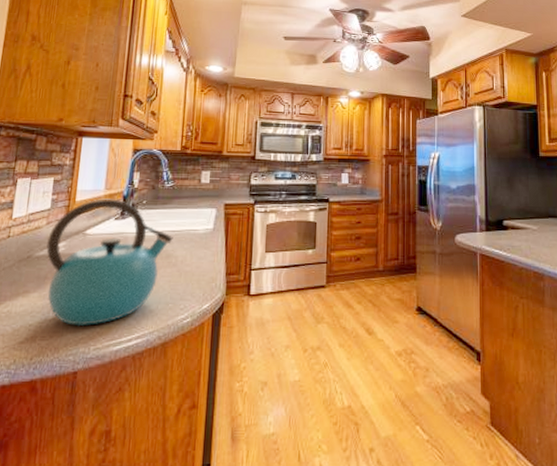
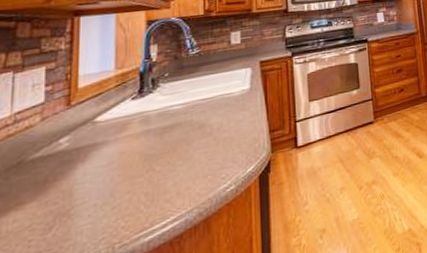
kettle: present [46,199,173,327] -> none [43,77,205,228]

